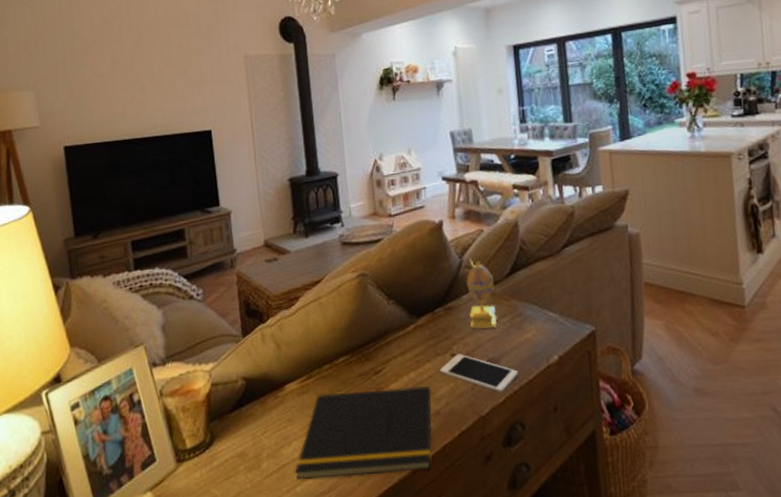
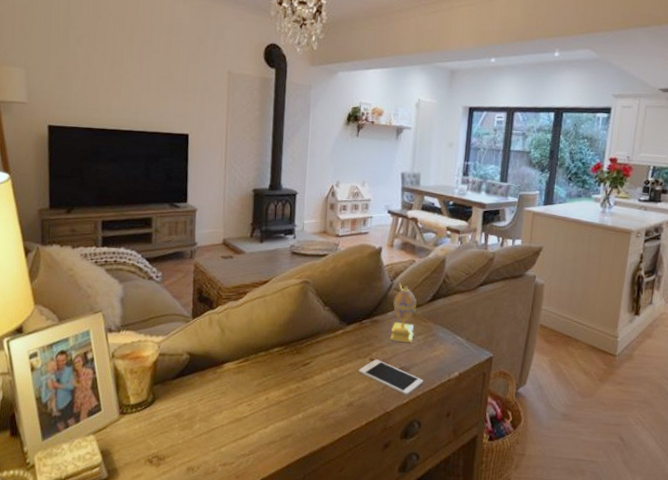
notepad: present [295,386,432,480] -> none [222,375,349,448]

